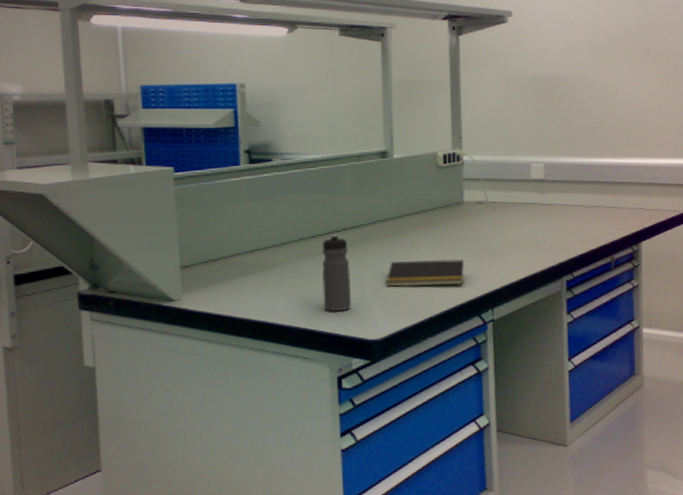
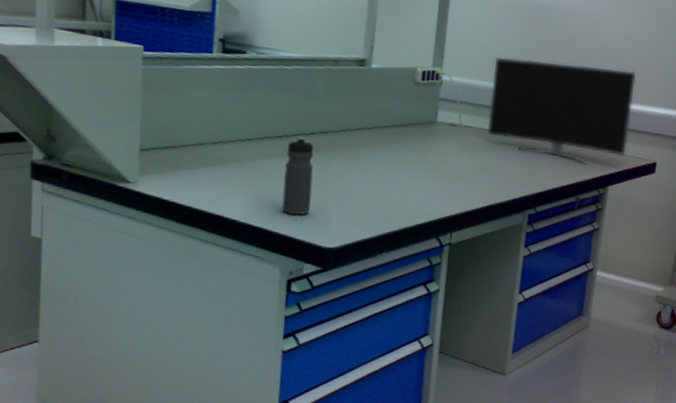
notepad: present [385,259,465,288] -> none [347,173,429,205]
monitor: none [511,126,654,222] -> present [488,56,636,162]

